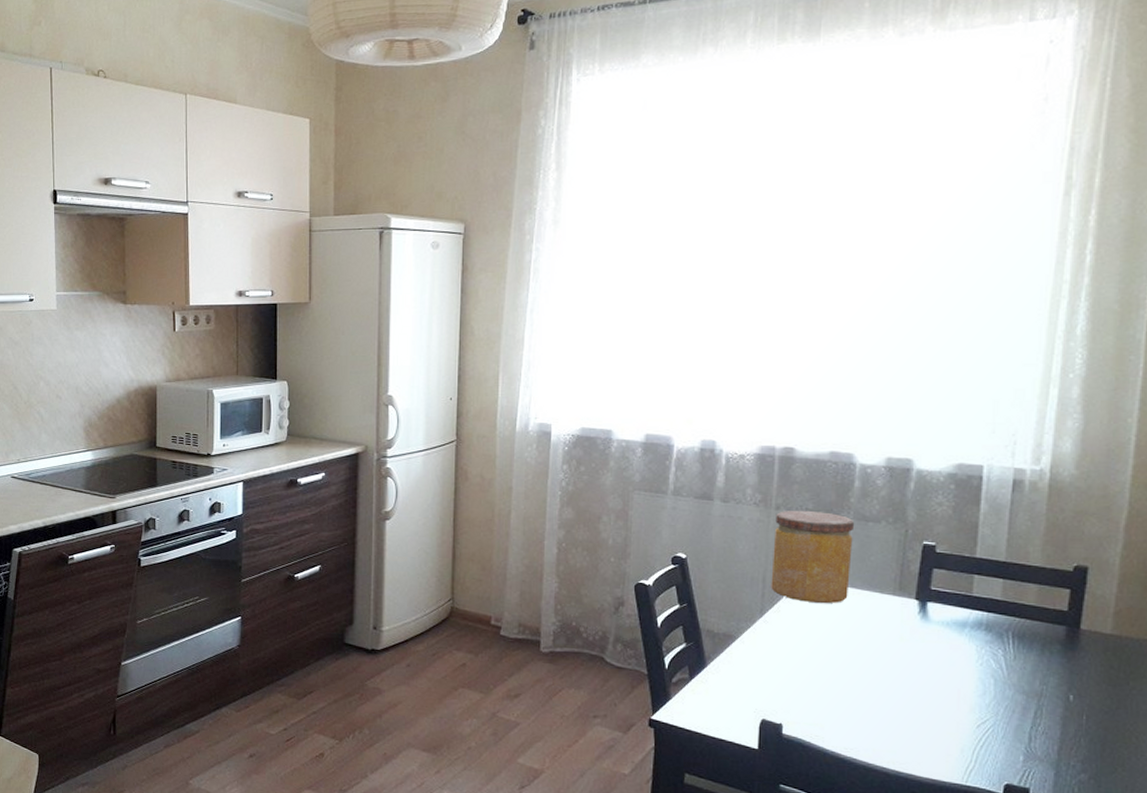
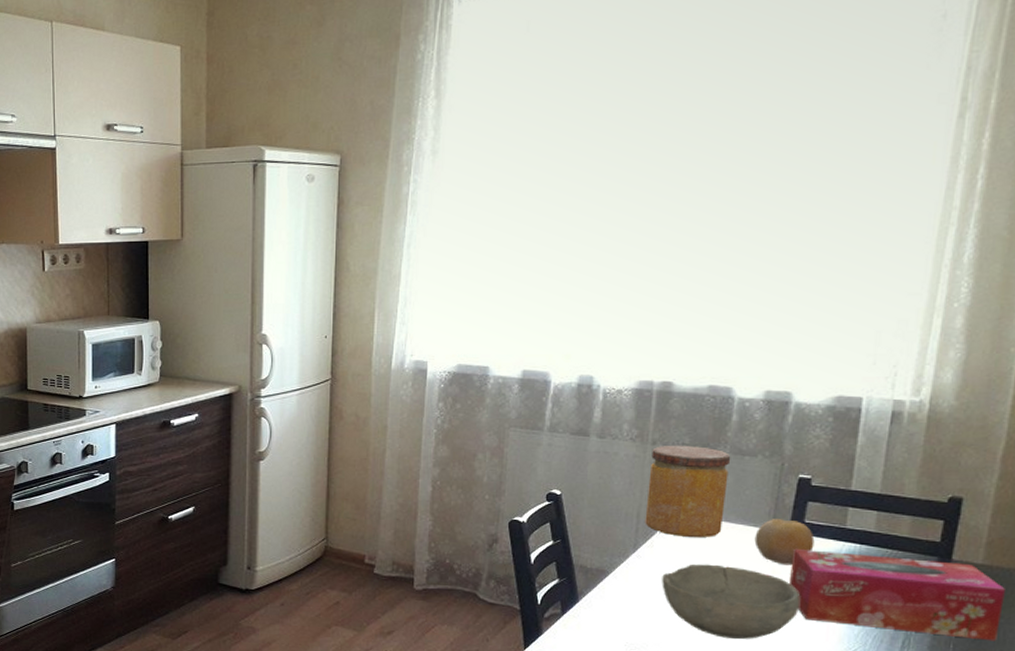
bowl: none [789,630,930,708] -> present [662,564,801,639]
fruit: none [881,585,942,633] -> present [754,519,815,566]
tissue box: none [918,615,1136,713] -> present [790,548,1005,641]

